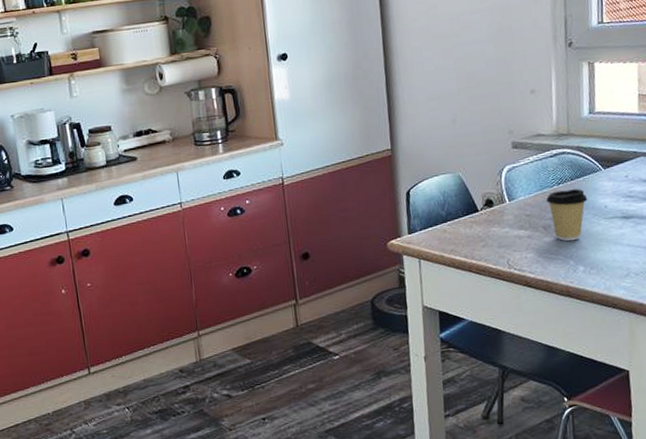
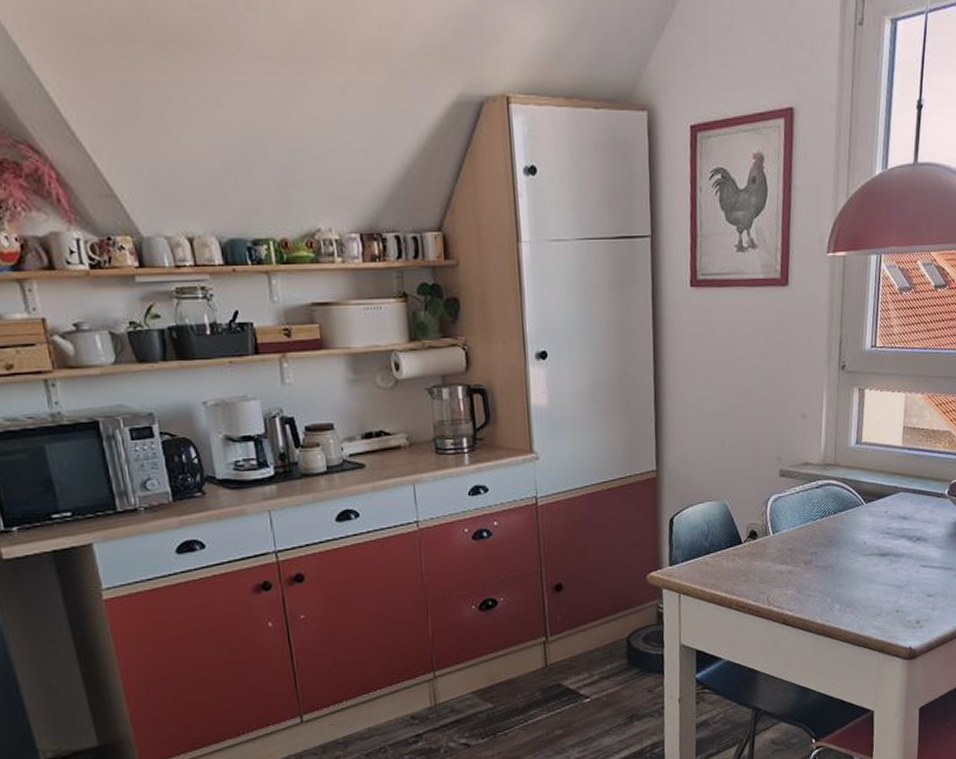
coffee cup: present [545,188,588,242] -> none [808,523,849,578]

